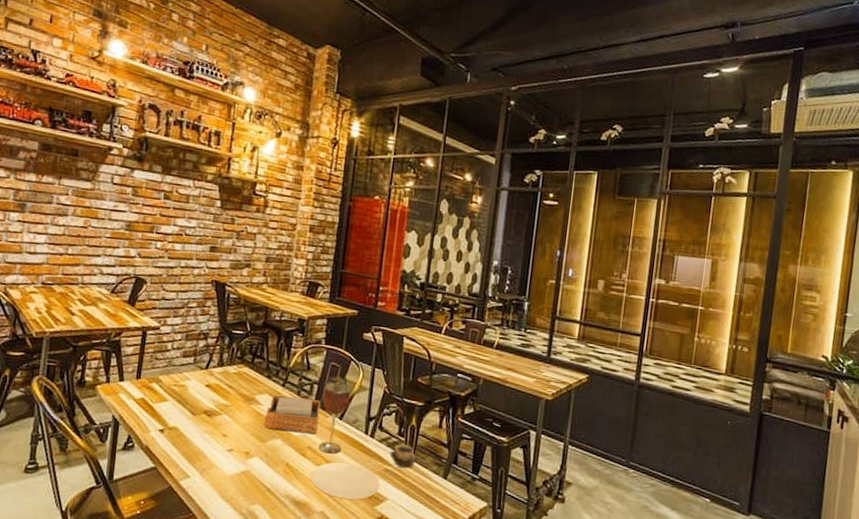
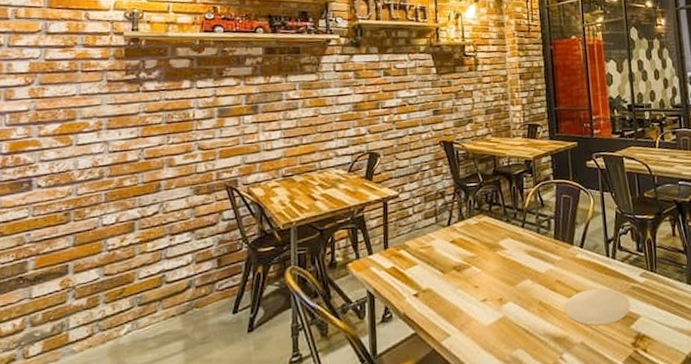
napkin holder: present [264,394,321,435] -> none [511,233,563,271]
wineglass: present [318,376,351,454] -> none [561,207,588,283]
cup: present [390,444,418,468] -> none [633,258,660,282]

